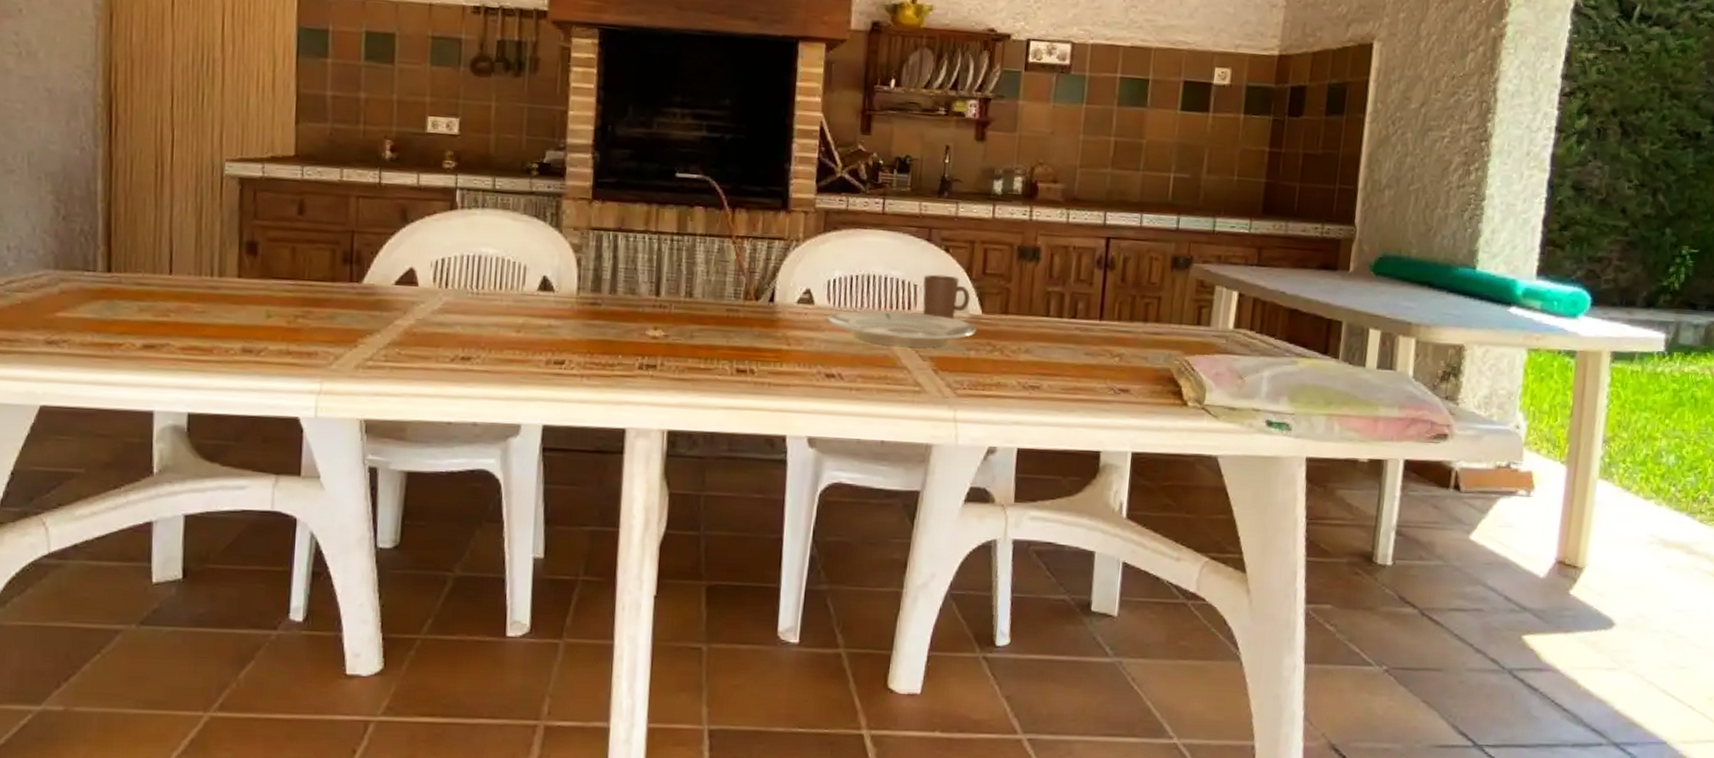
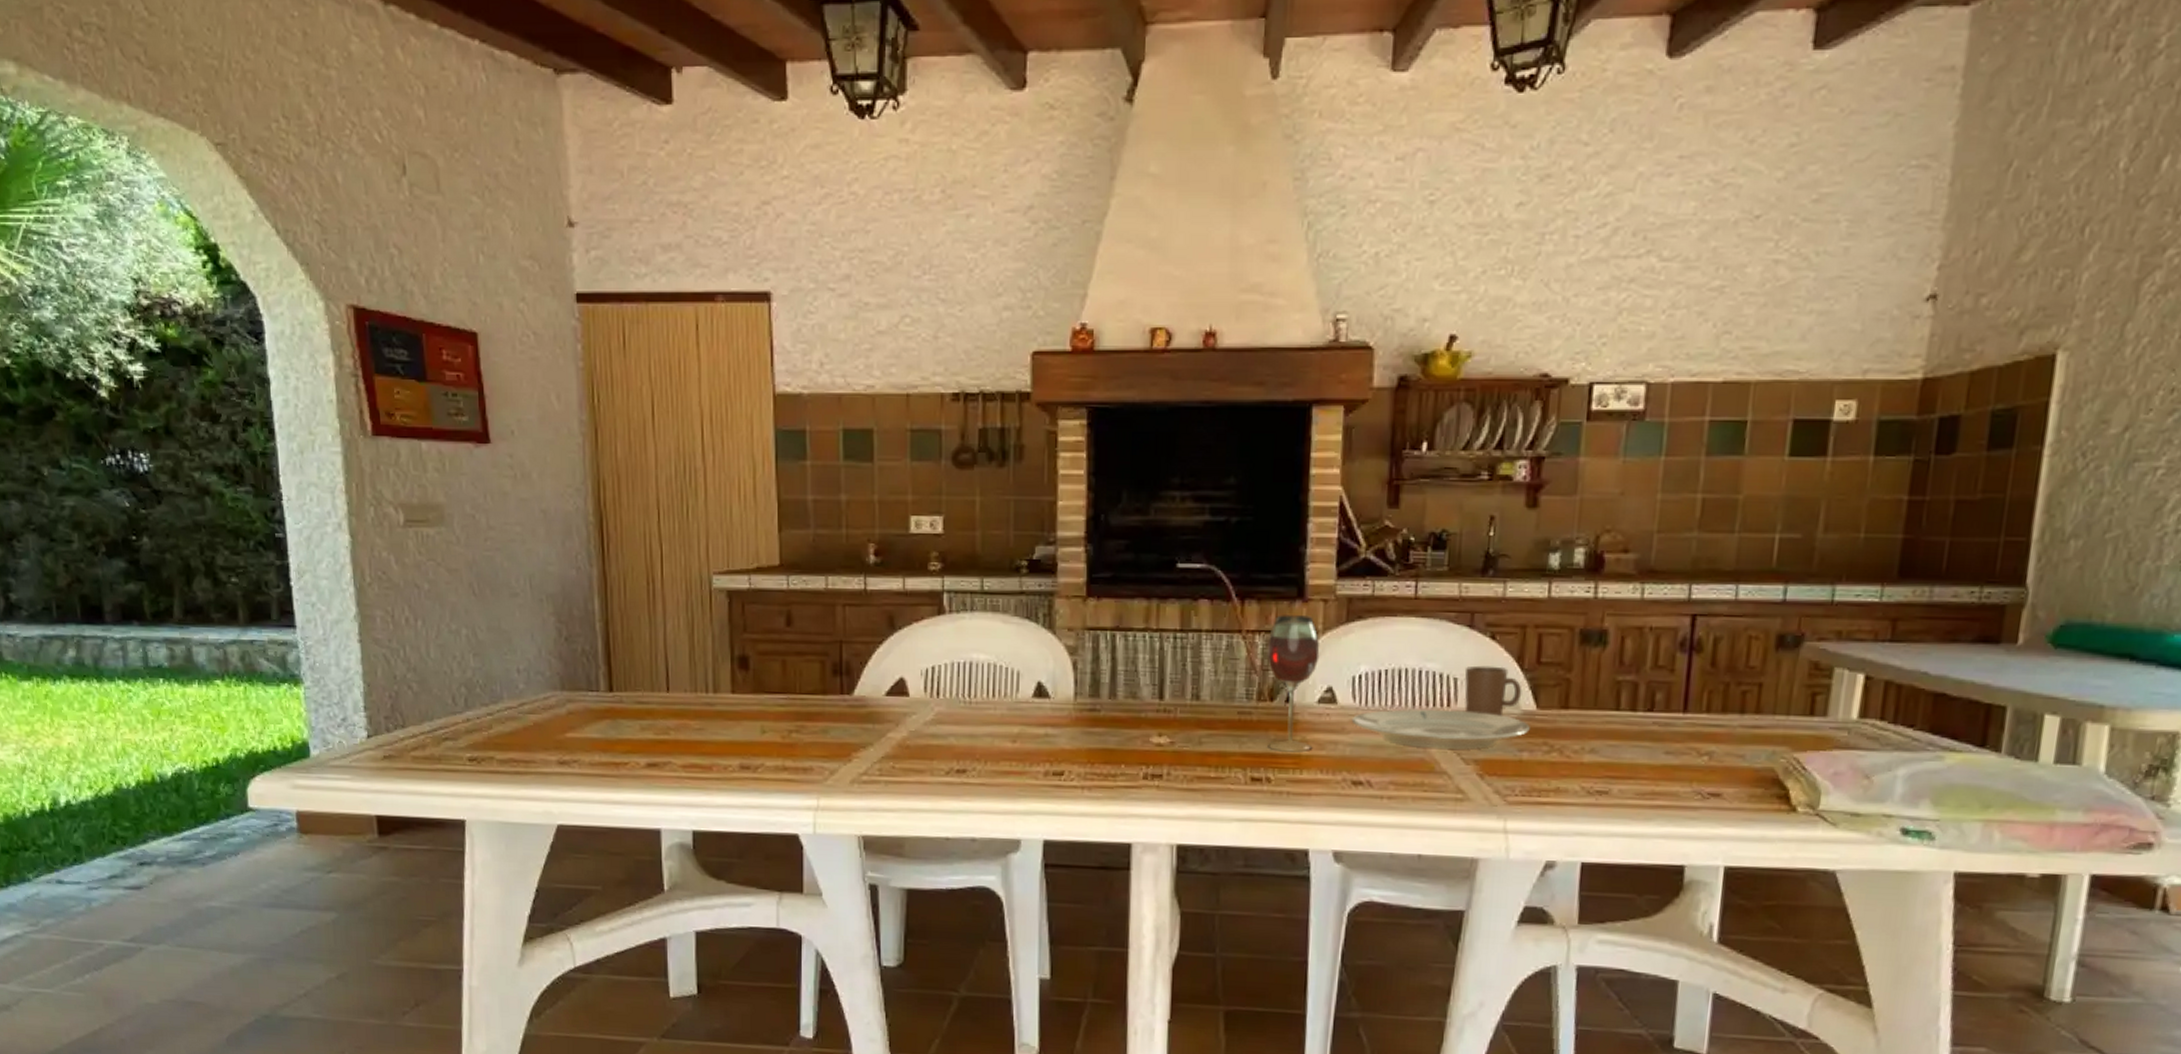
wineglass: none [753,223,801,347] -> present [1266,615,1320,753]

